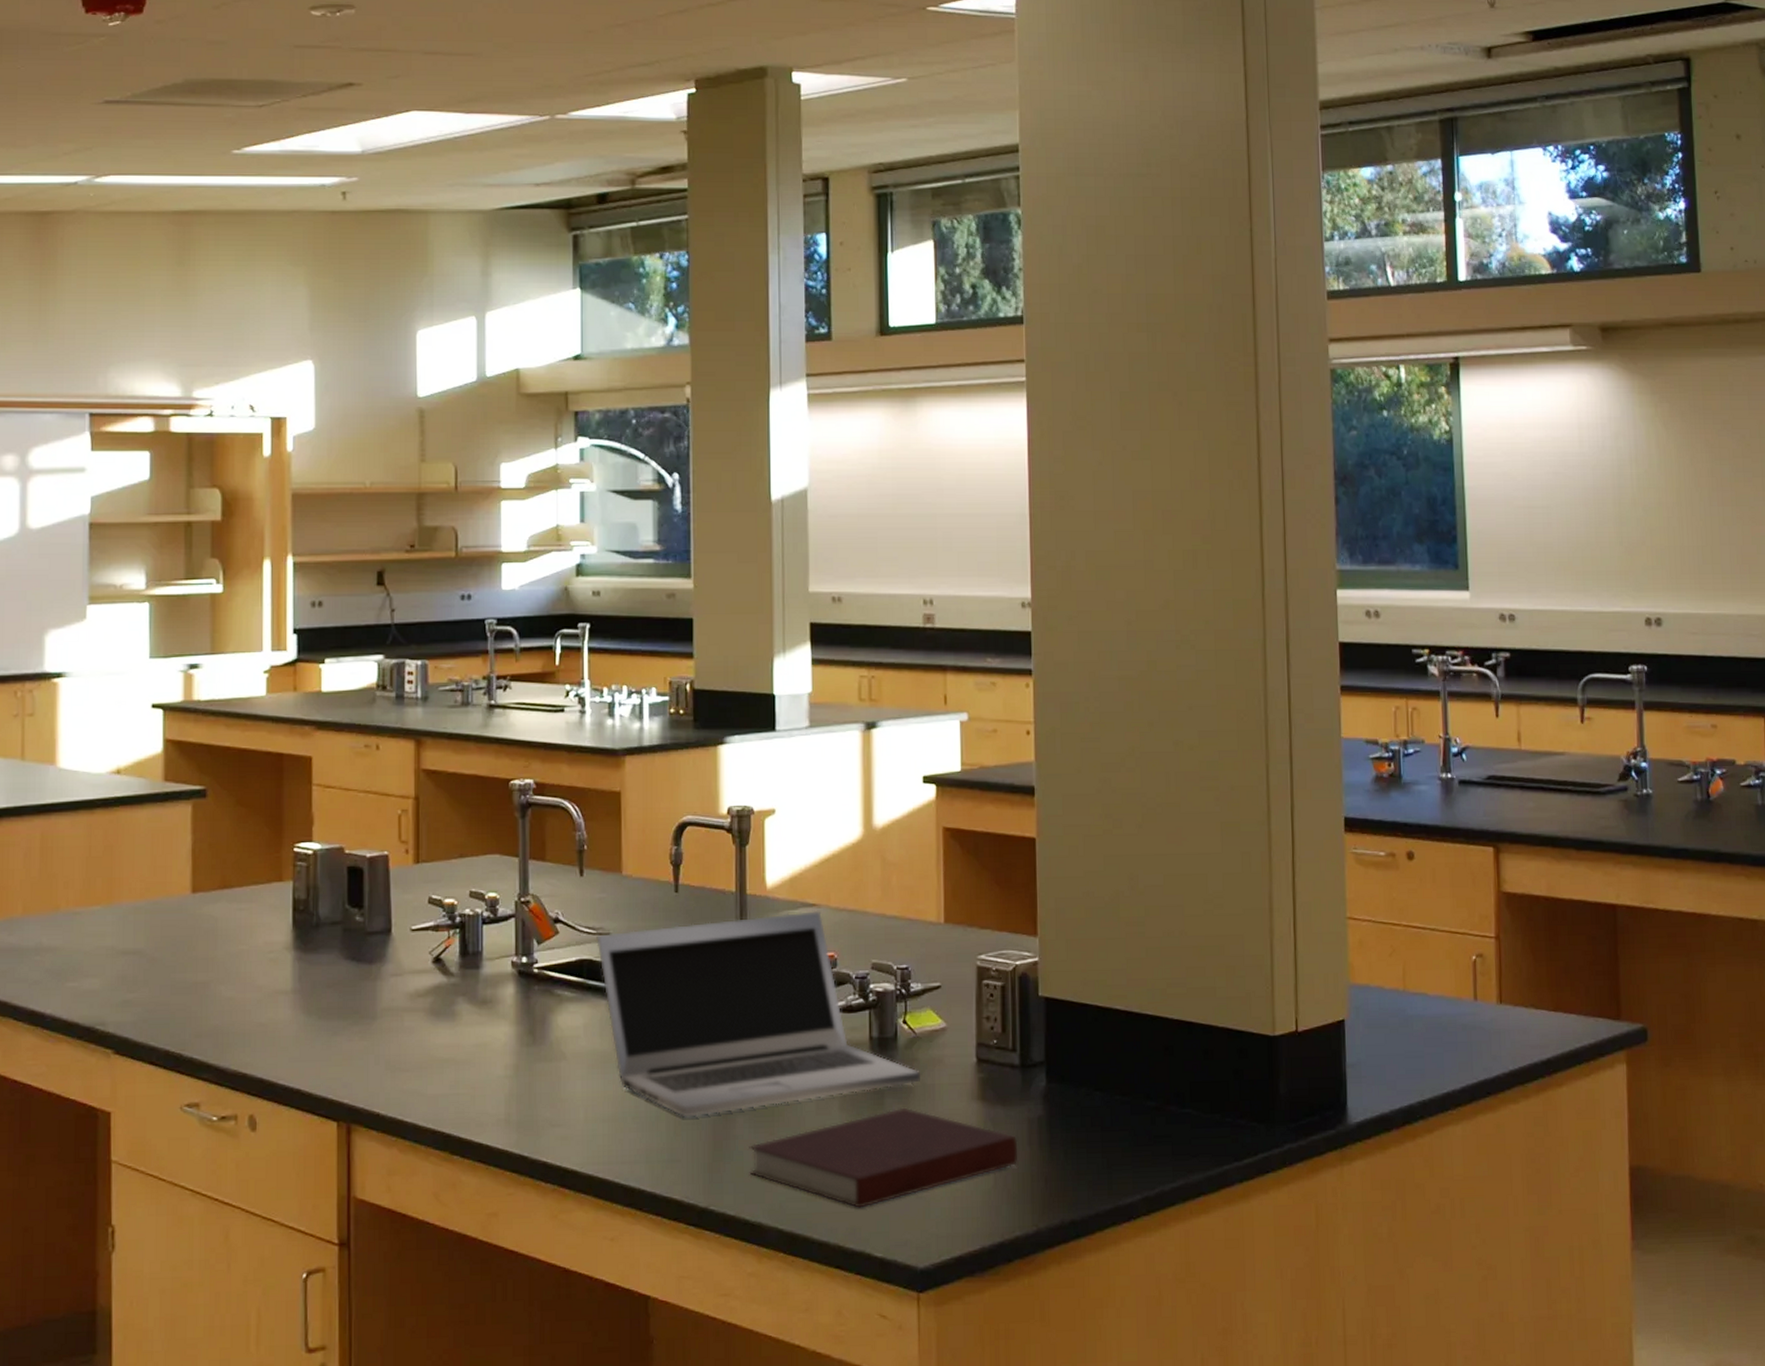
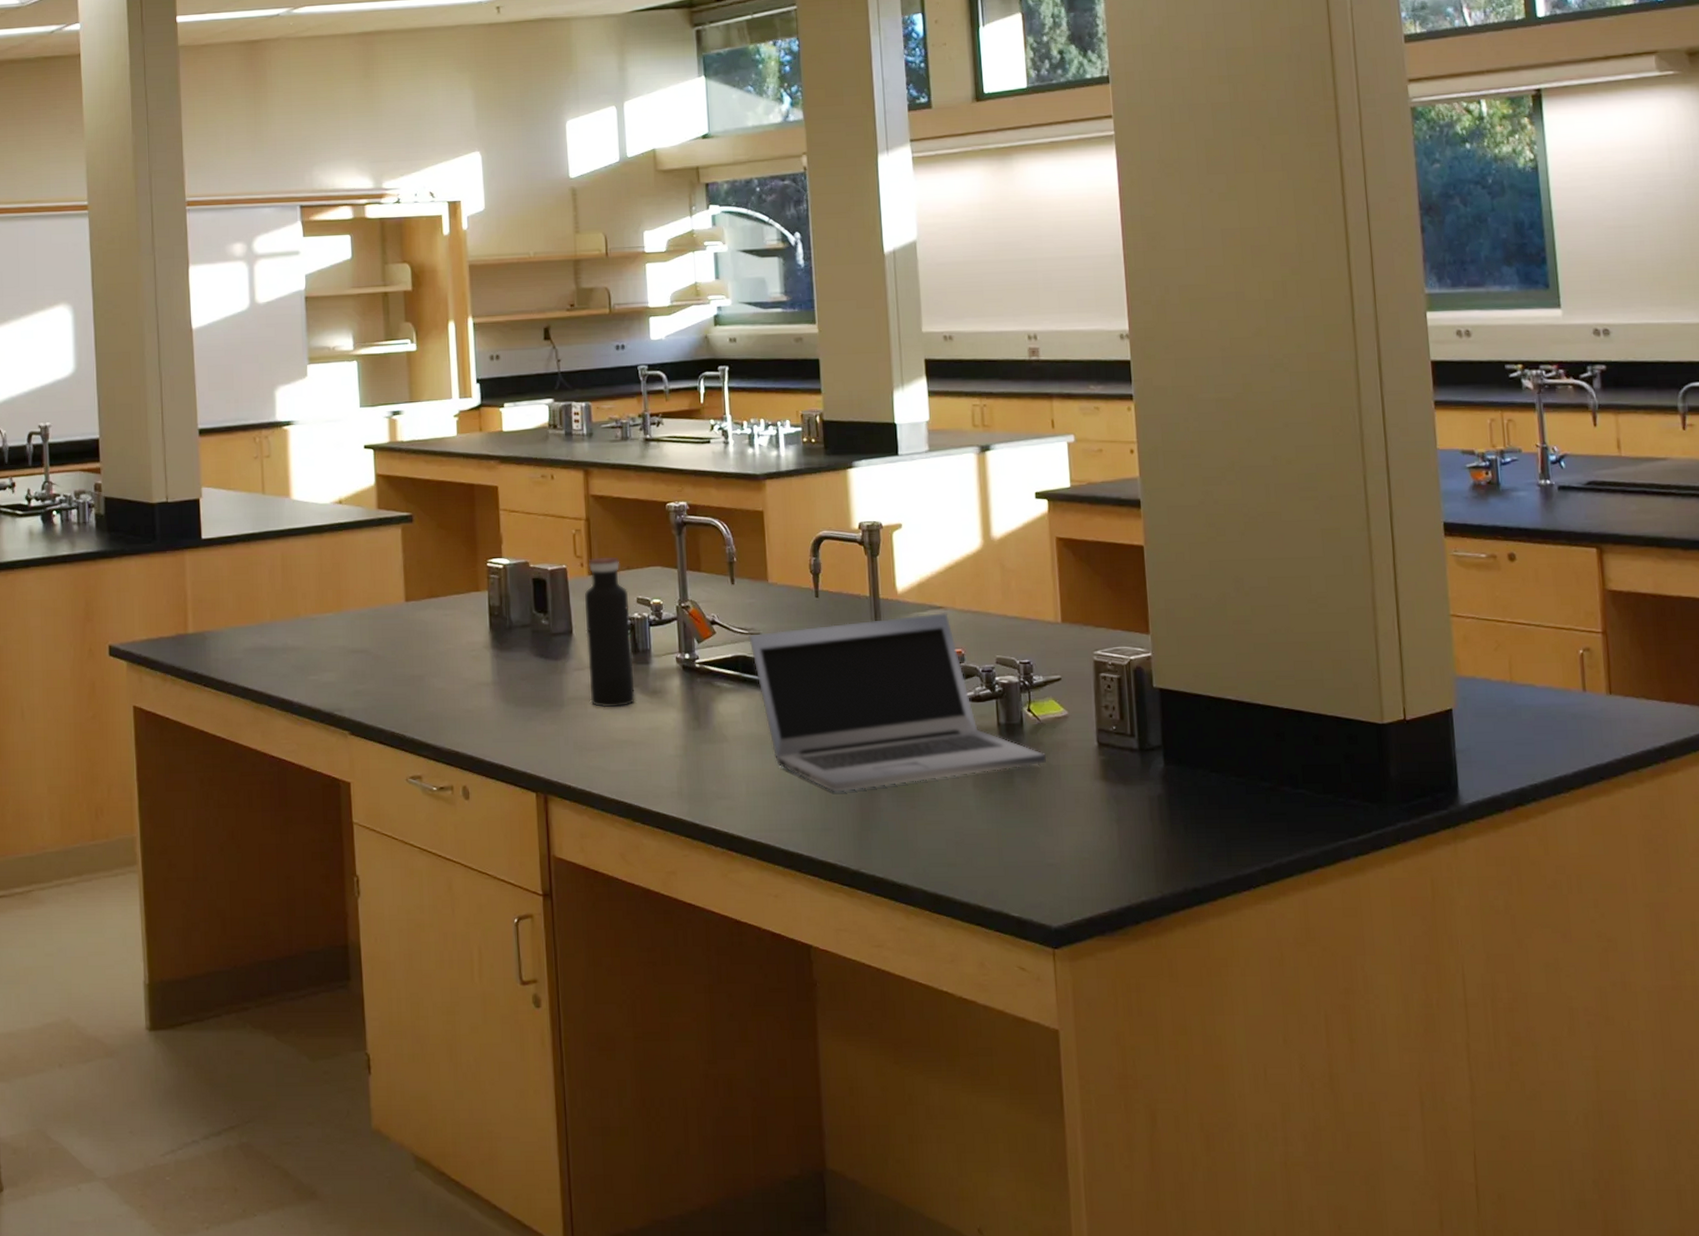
water bottle: none [407,842,461,1021] -> present [584,556,635,708]
notebook: present [749,1107,1018,1208] -> none [893,785,1141,873]

